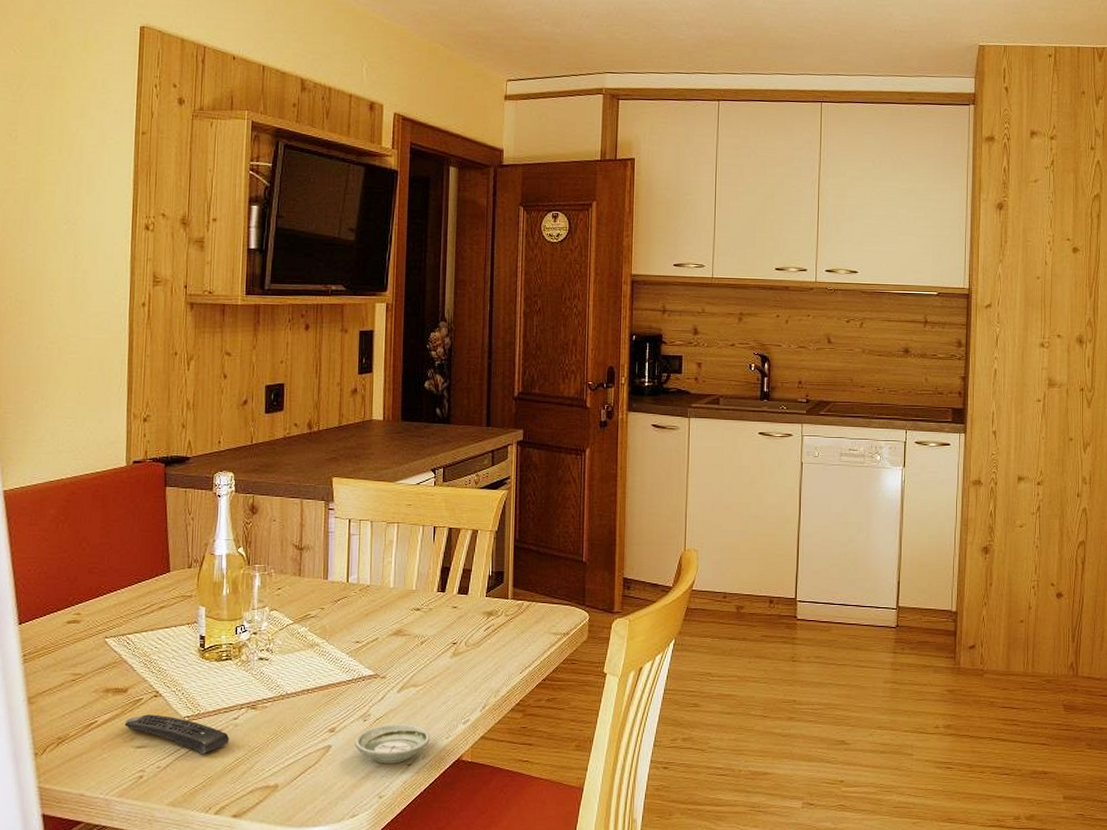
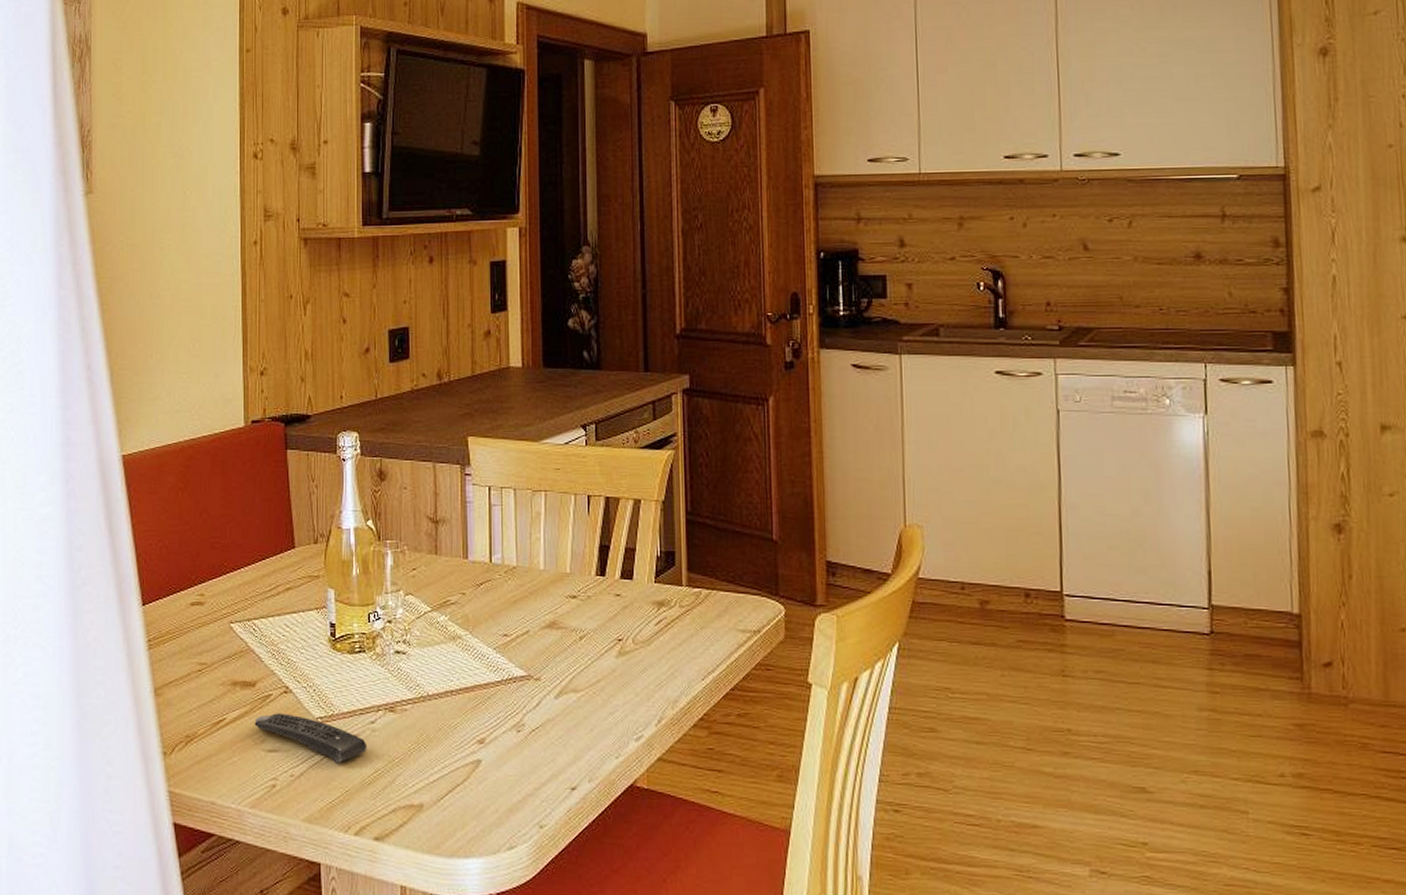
saucer: present [354,723,430,764] -> none [507,736,596,786]

